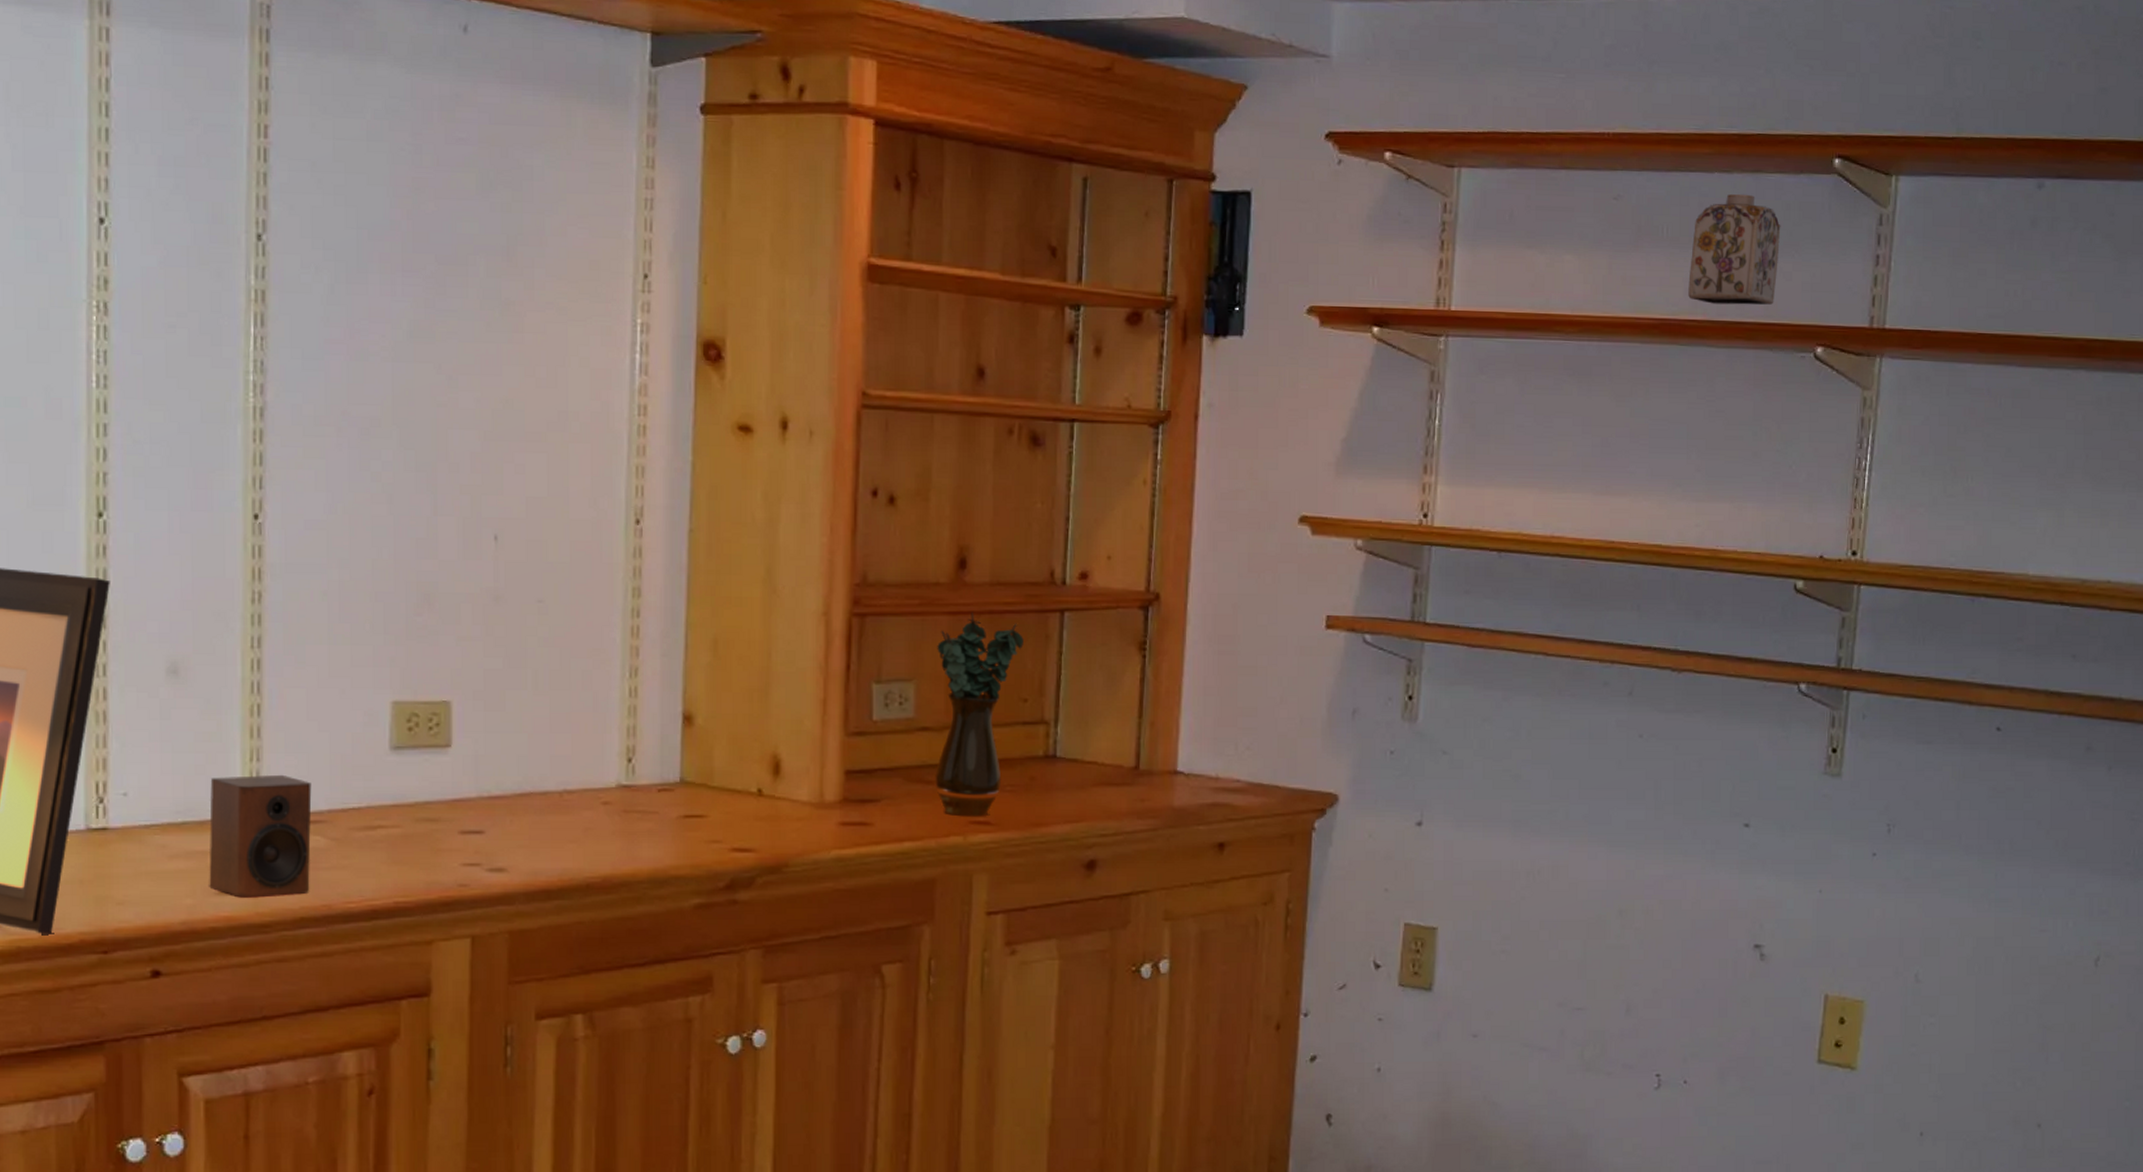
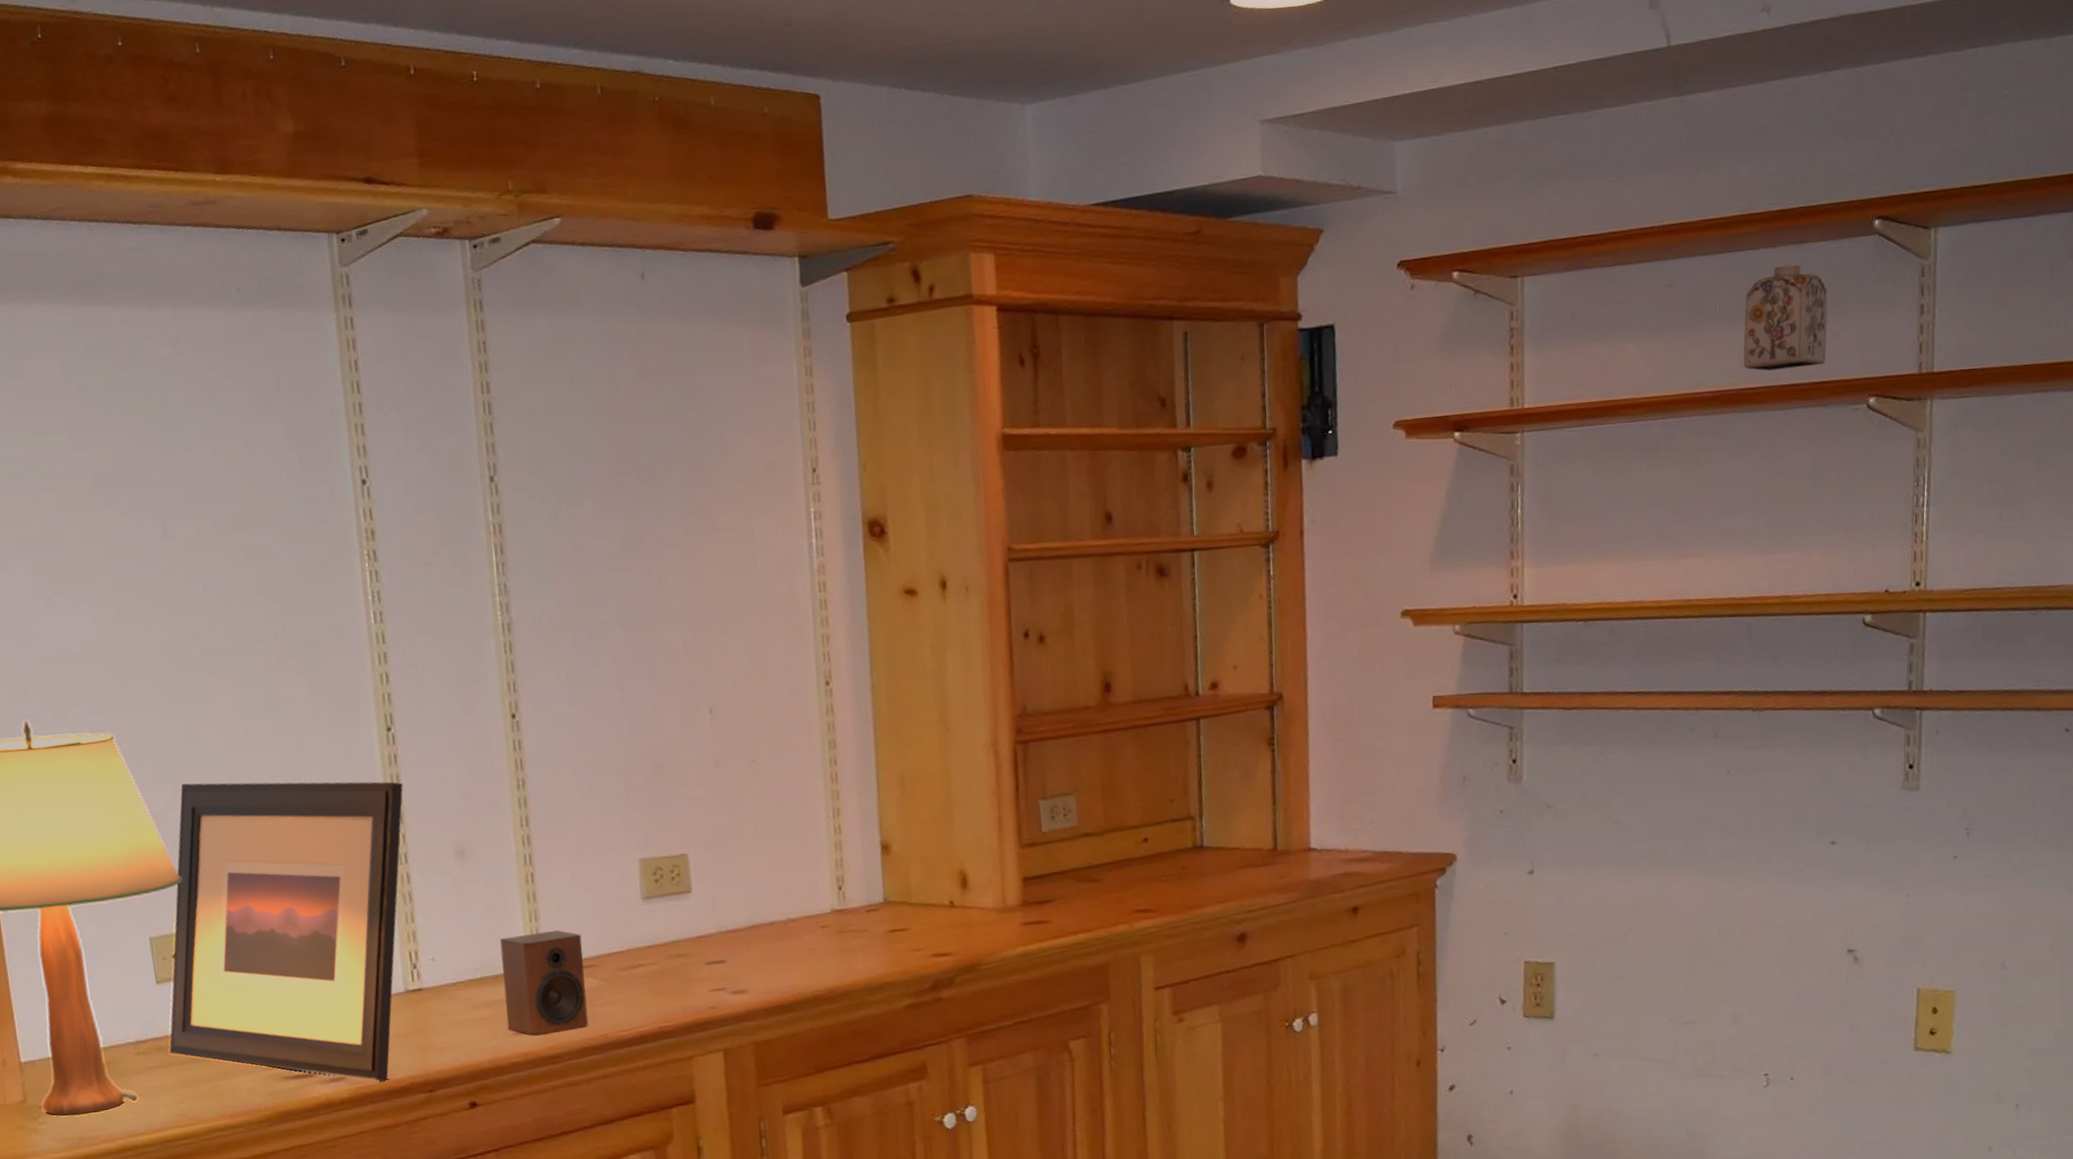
vase: present [935,612,1023,818] -> none [1092,728,1167,908]

